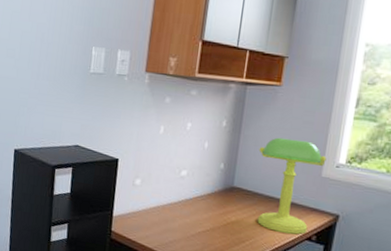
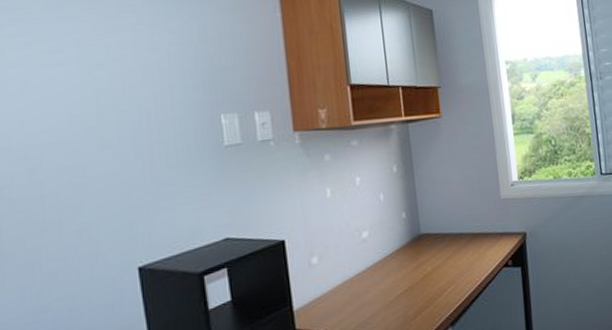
desk lamp: present [257,137,327,235] -> none [436,166,502,269]

